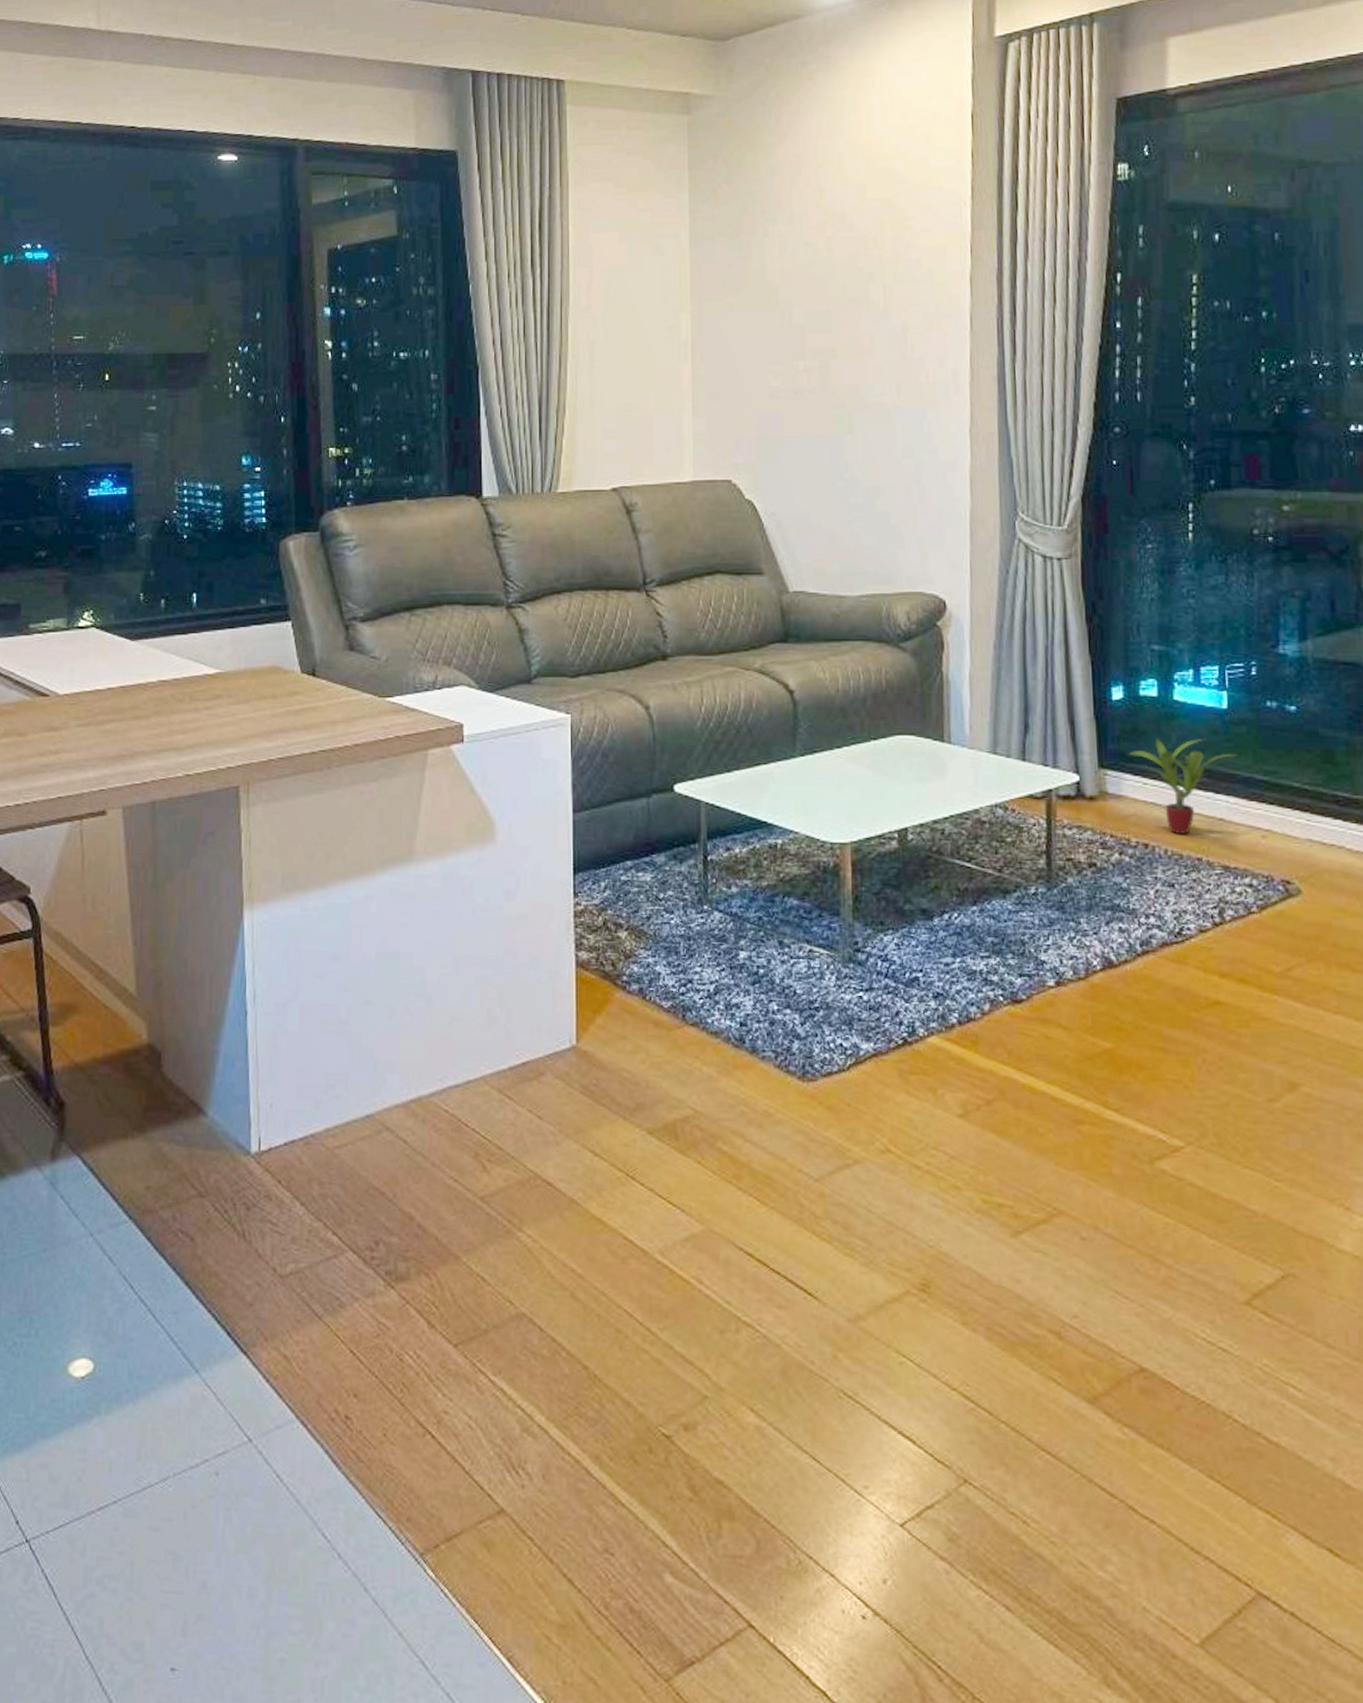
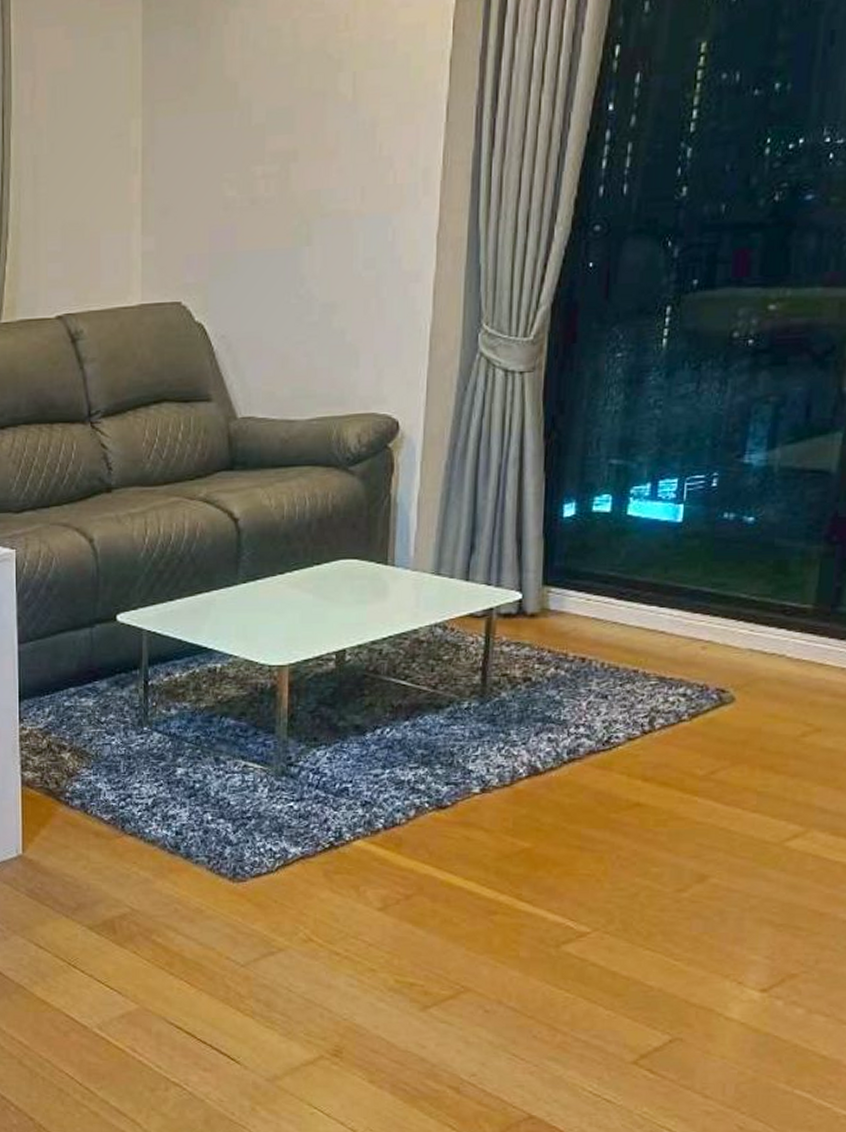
potted plant: present [1126,737,1238,834] -> none [573,553,687,647]

